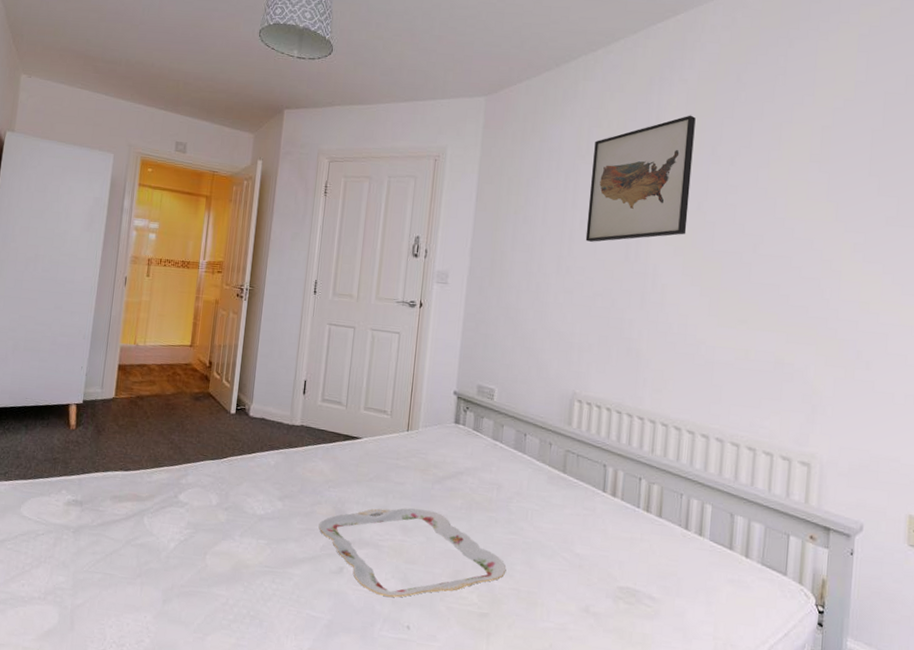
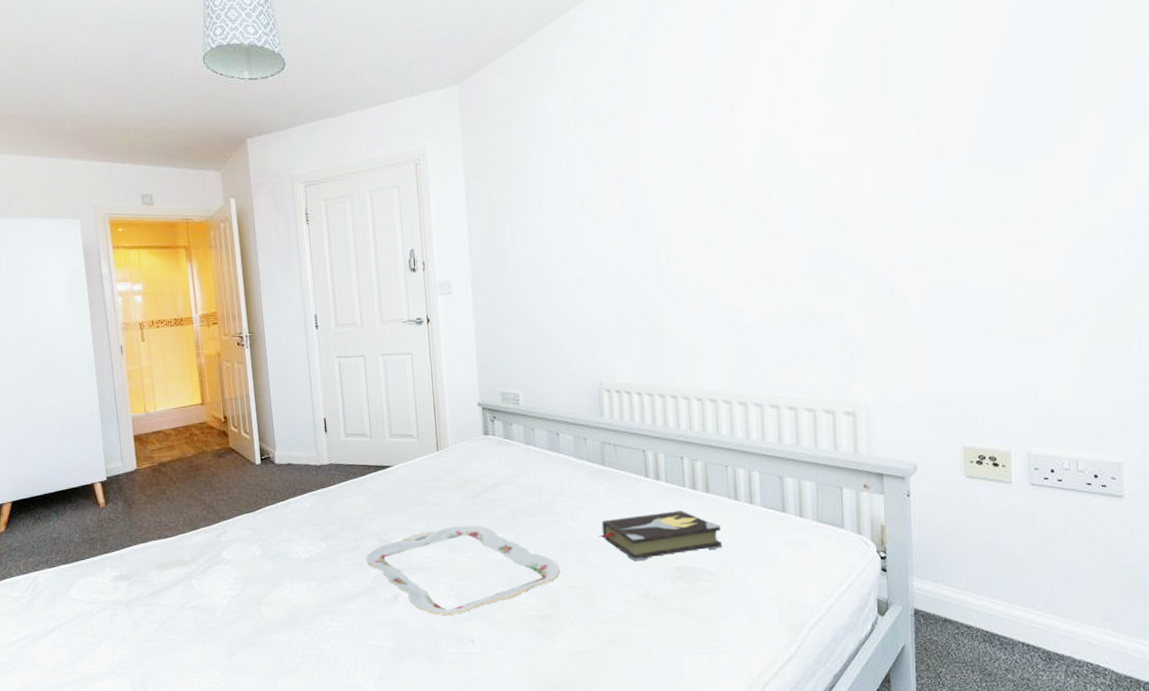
hardback book: none [548,527,668,576] -> present [597,511,723,561]
wall art: present [585,115,696,242] -> none [582,64,694,223]

